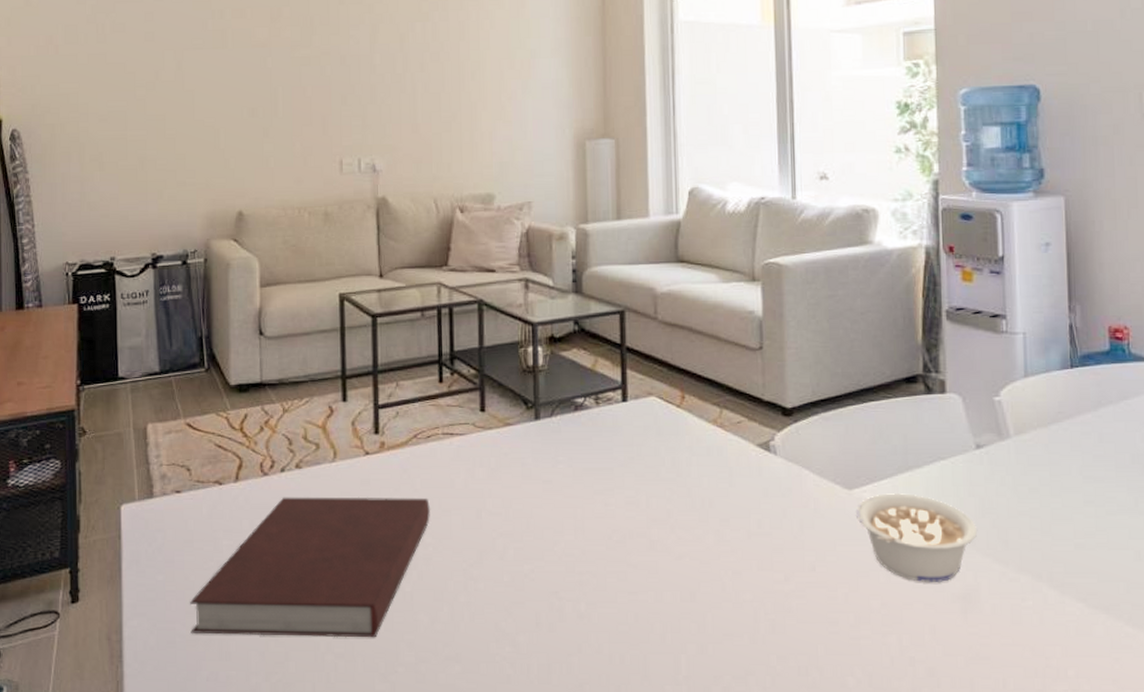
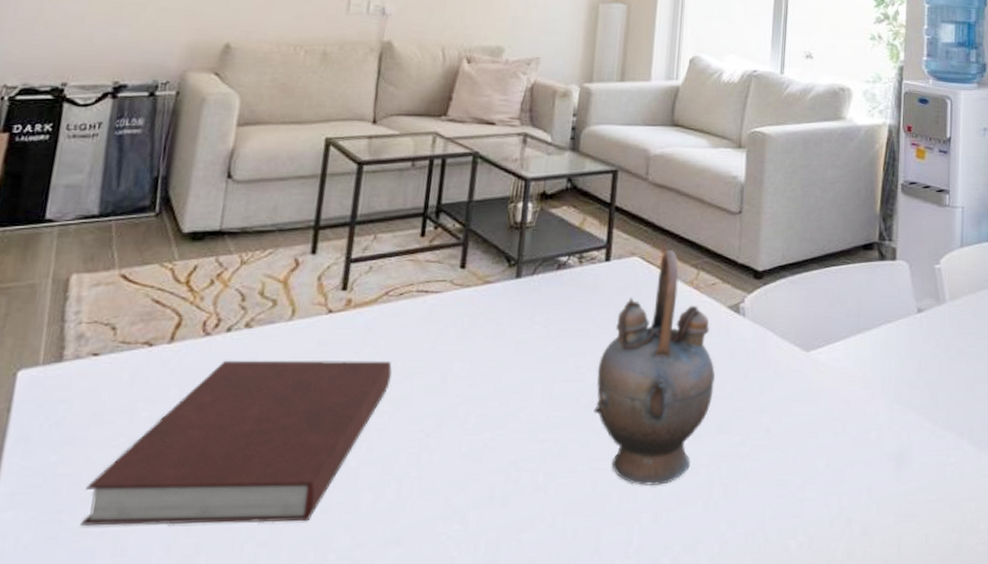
teapot: none [626,389,751,619] -> present [594,250,716,487]
legume: present [855,492,977,583] -> none [810,354,913,443]

